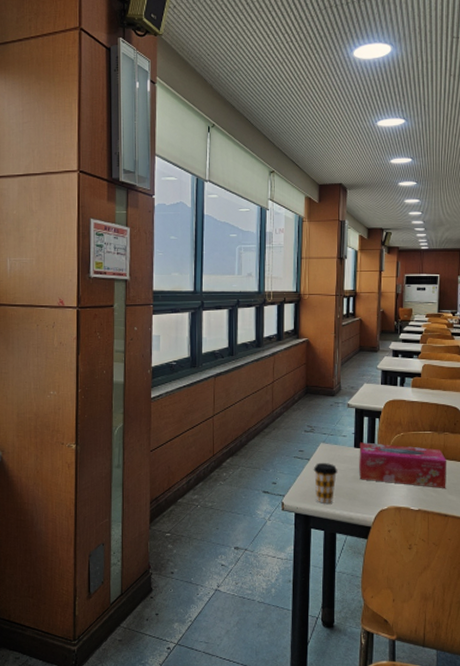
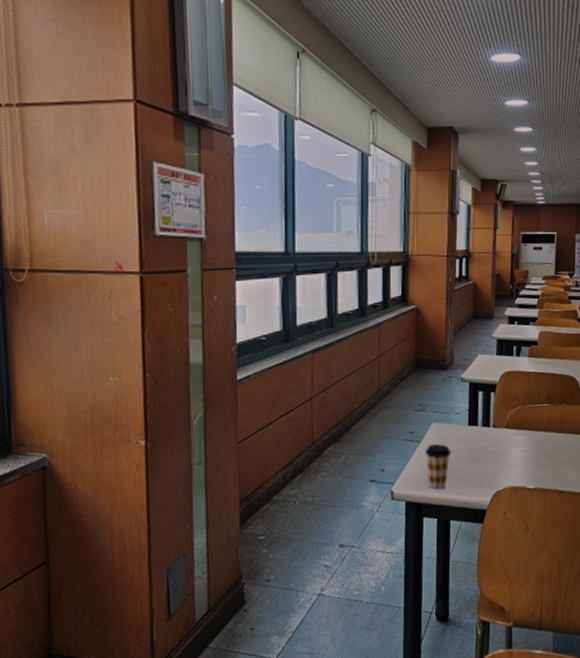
tissue box: present [359,442,447,488] -> none [473,419,564,464]

